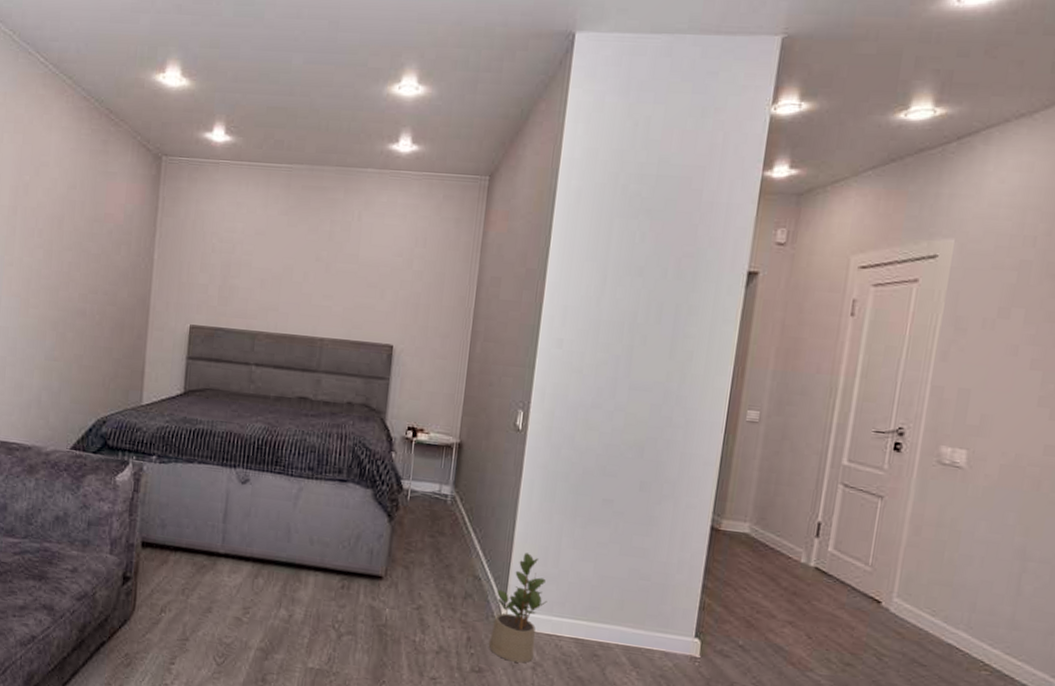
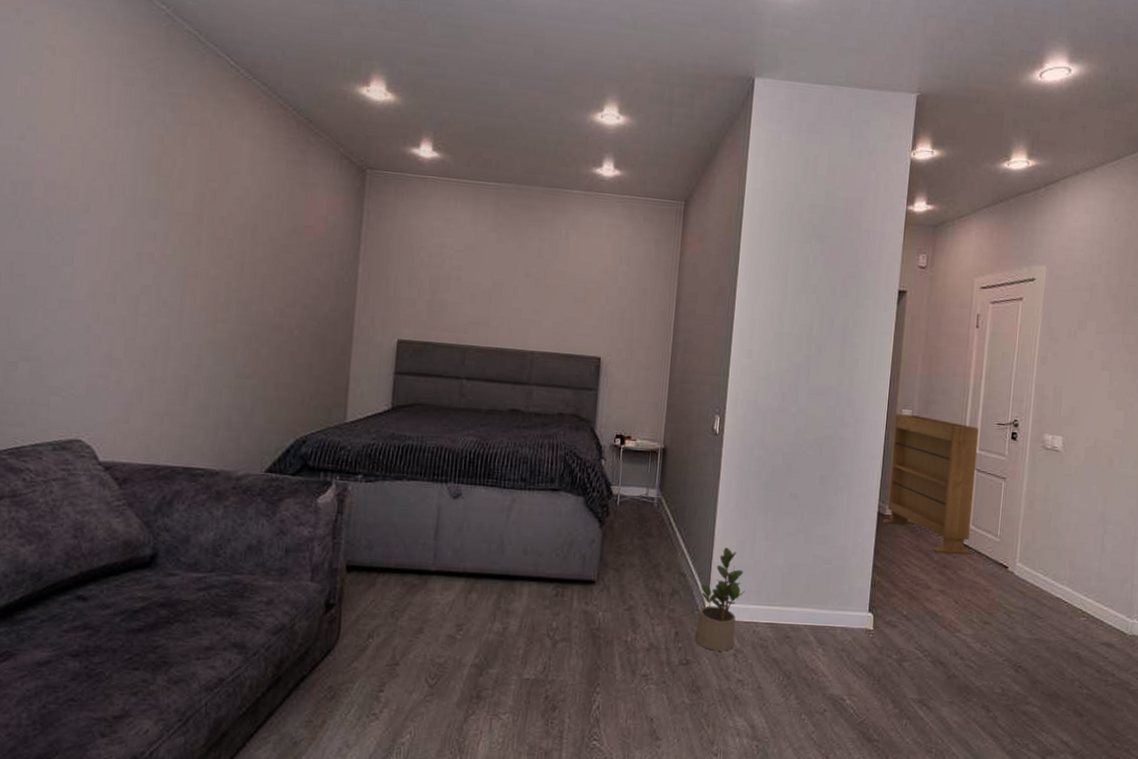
shoe rack: none [716,415,849,584] -> present [882,414,979,555]

